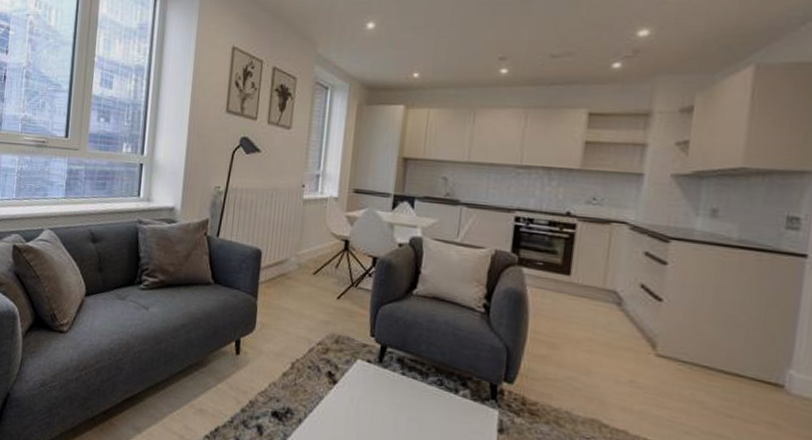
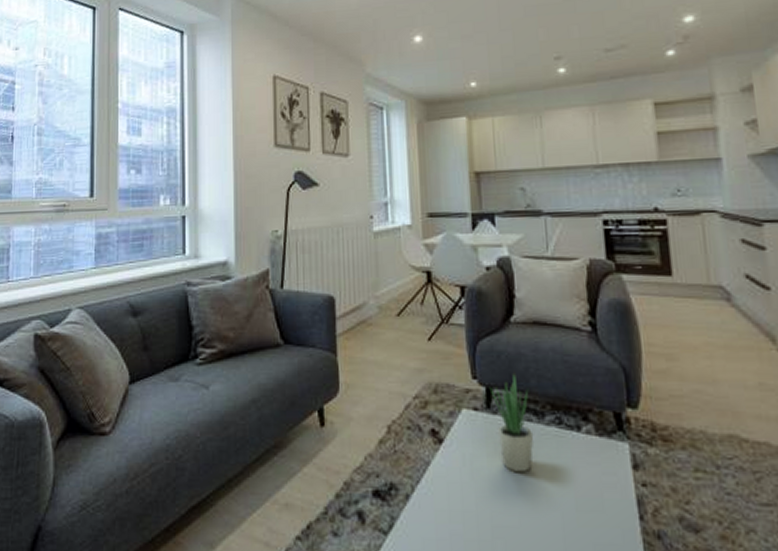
potted plant: none [384,337,419,418] -> present [489,372,534,471]

